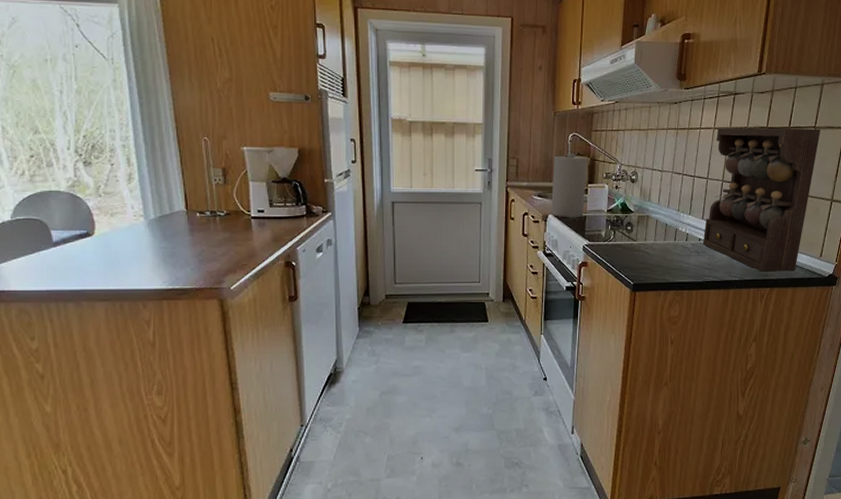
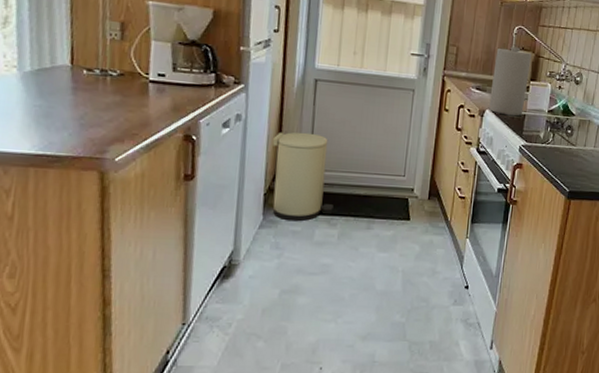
pedal bin: none [361,250,419,331] -> present [272,132,334,222]

